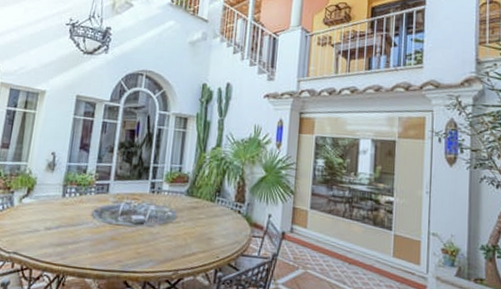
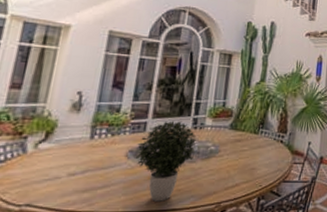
potted plant: none [101,183,155,263] -> present [136,121,197,202]

